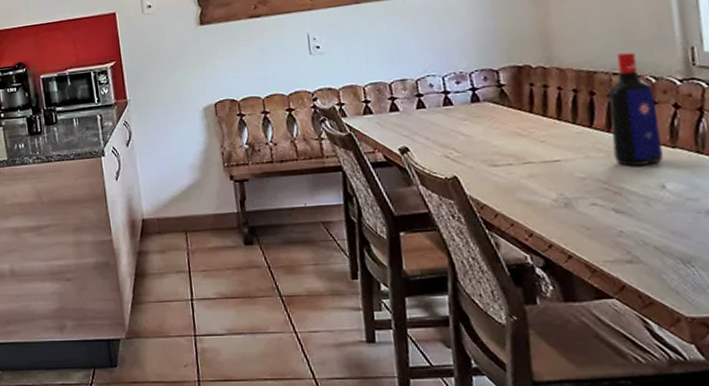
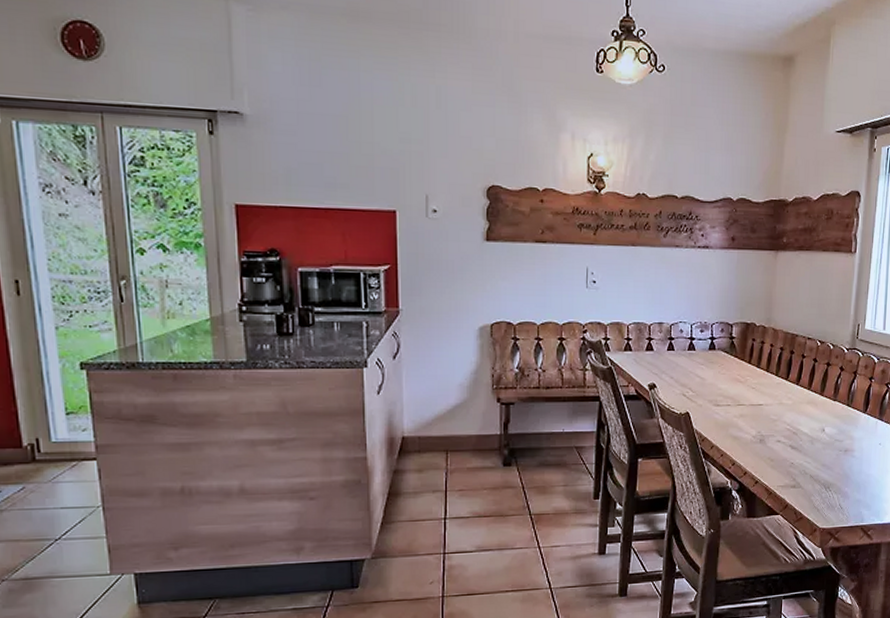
liquor bottle: present [608,52,664,166] -> none [798,322,830,413]

